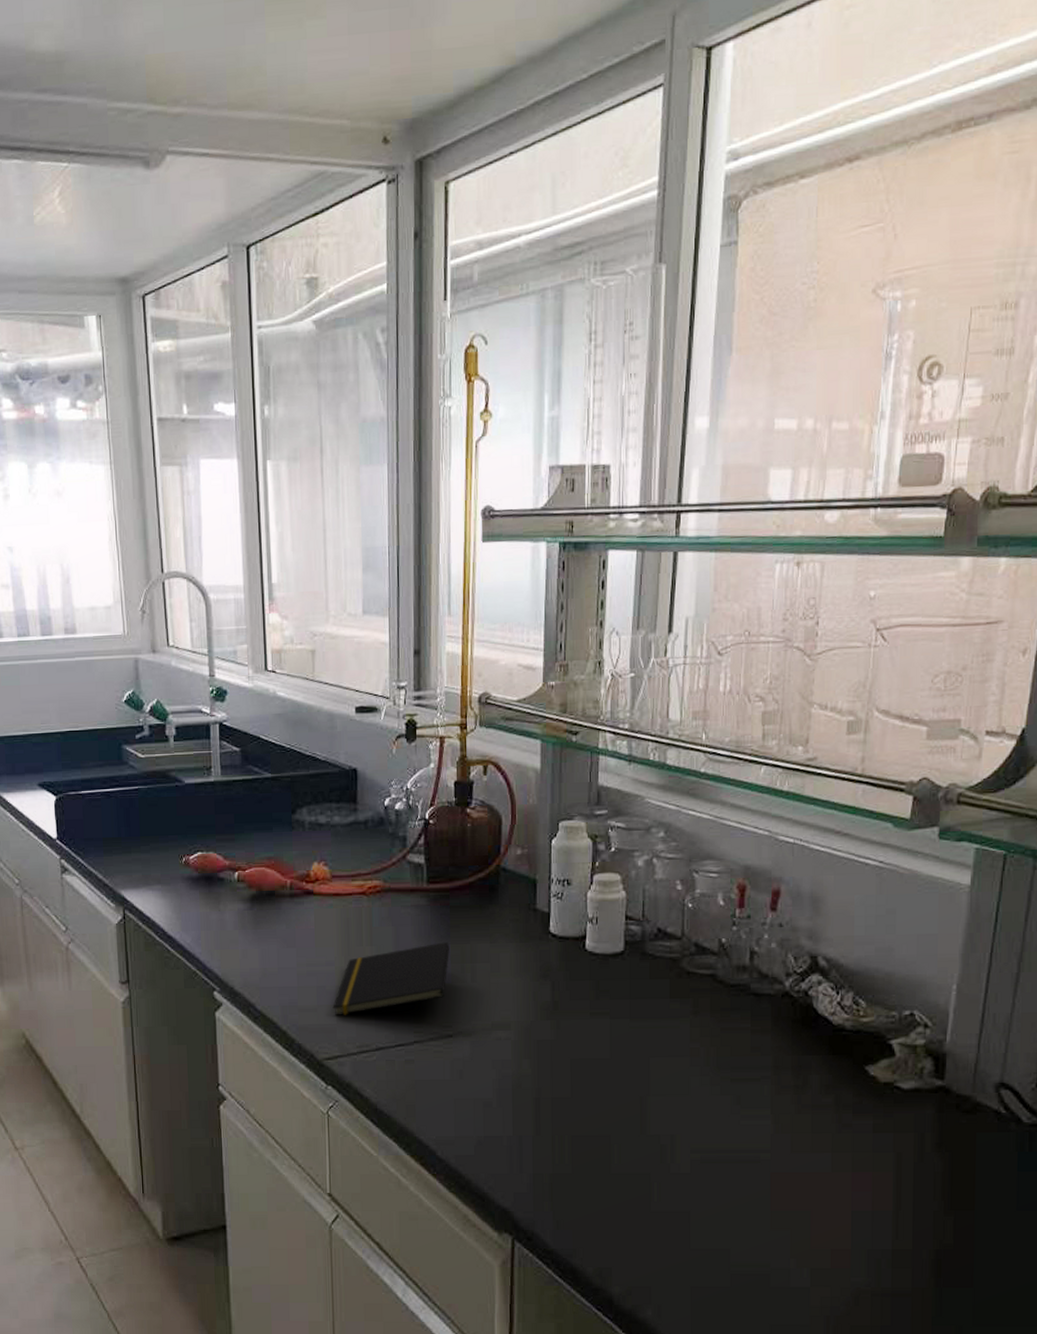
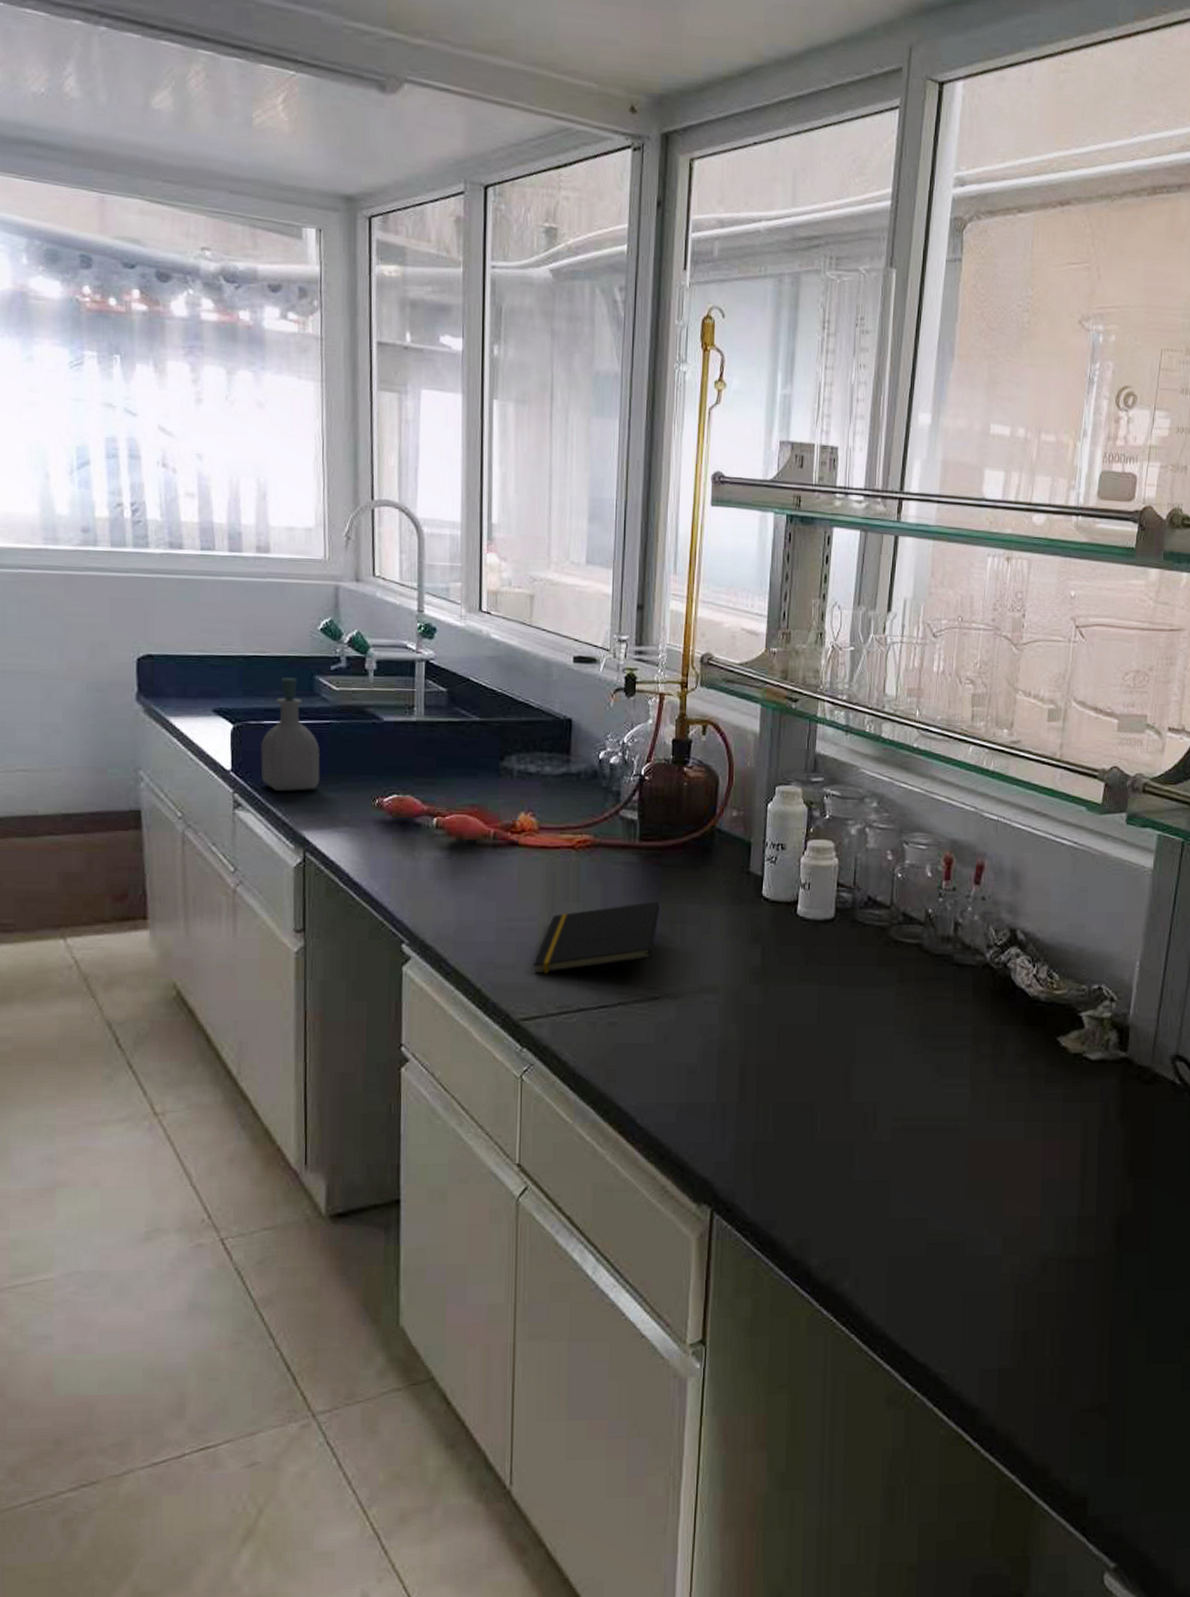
soap bottle: none [80,749,133,856] -> present [261,677,321,792]

